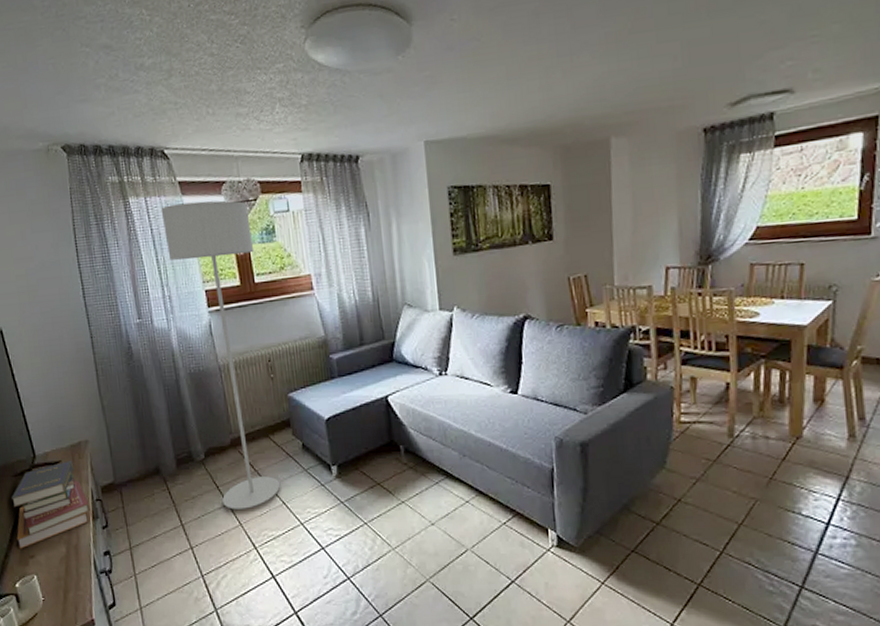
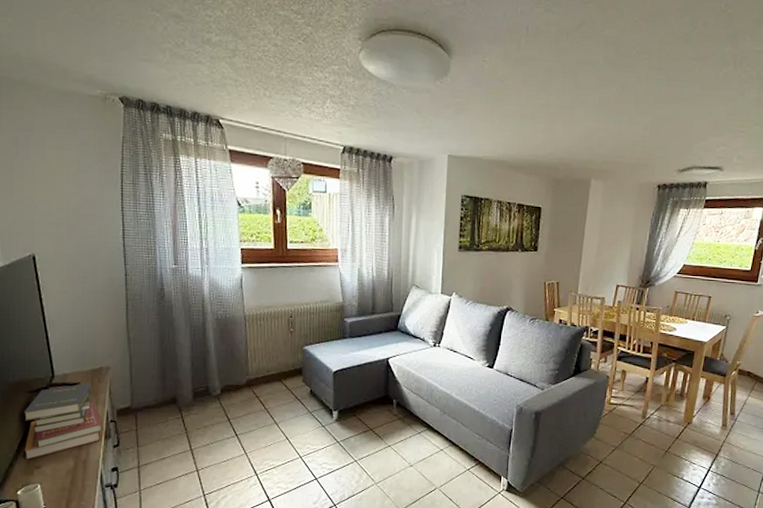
floor lamp: present [161,200,281,510] -> none [209,168,291,441]

